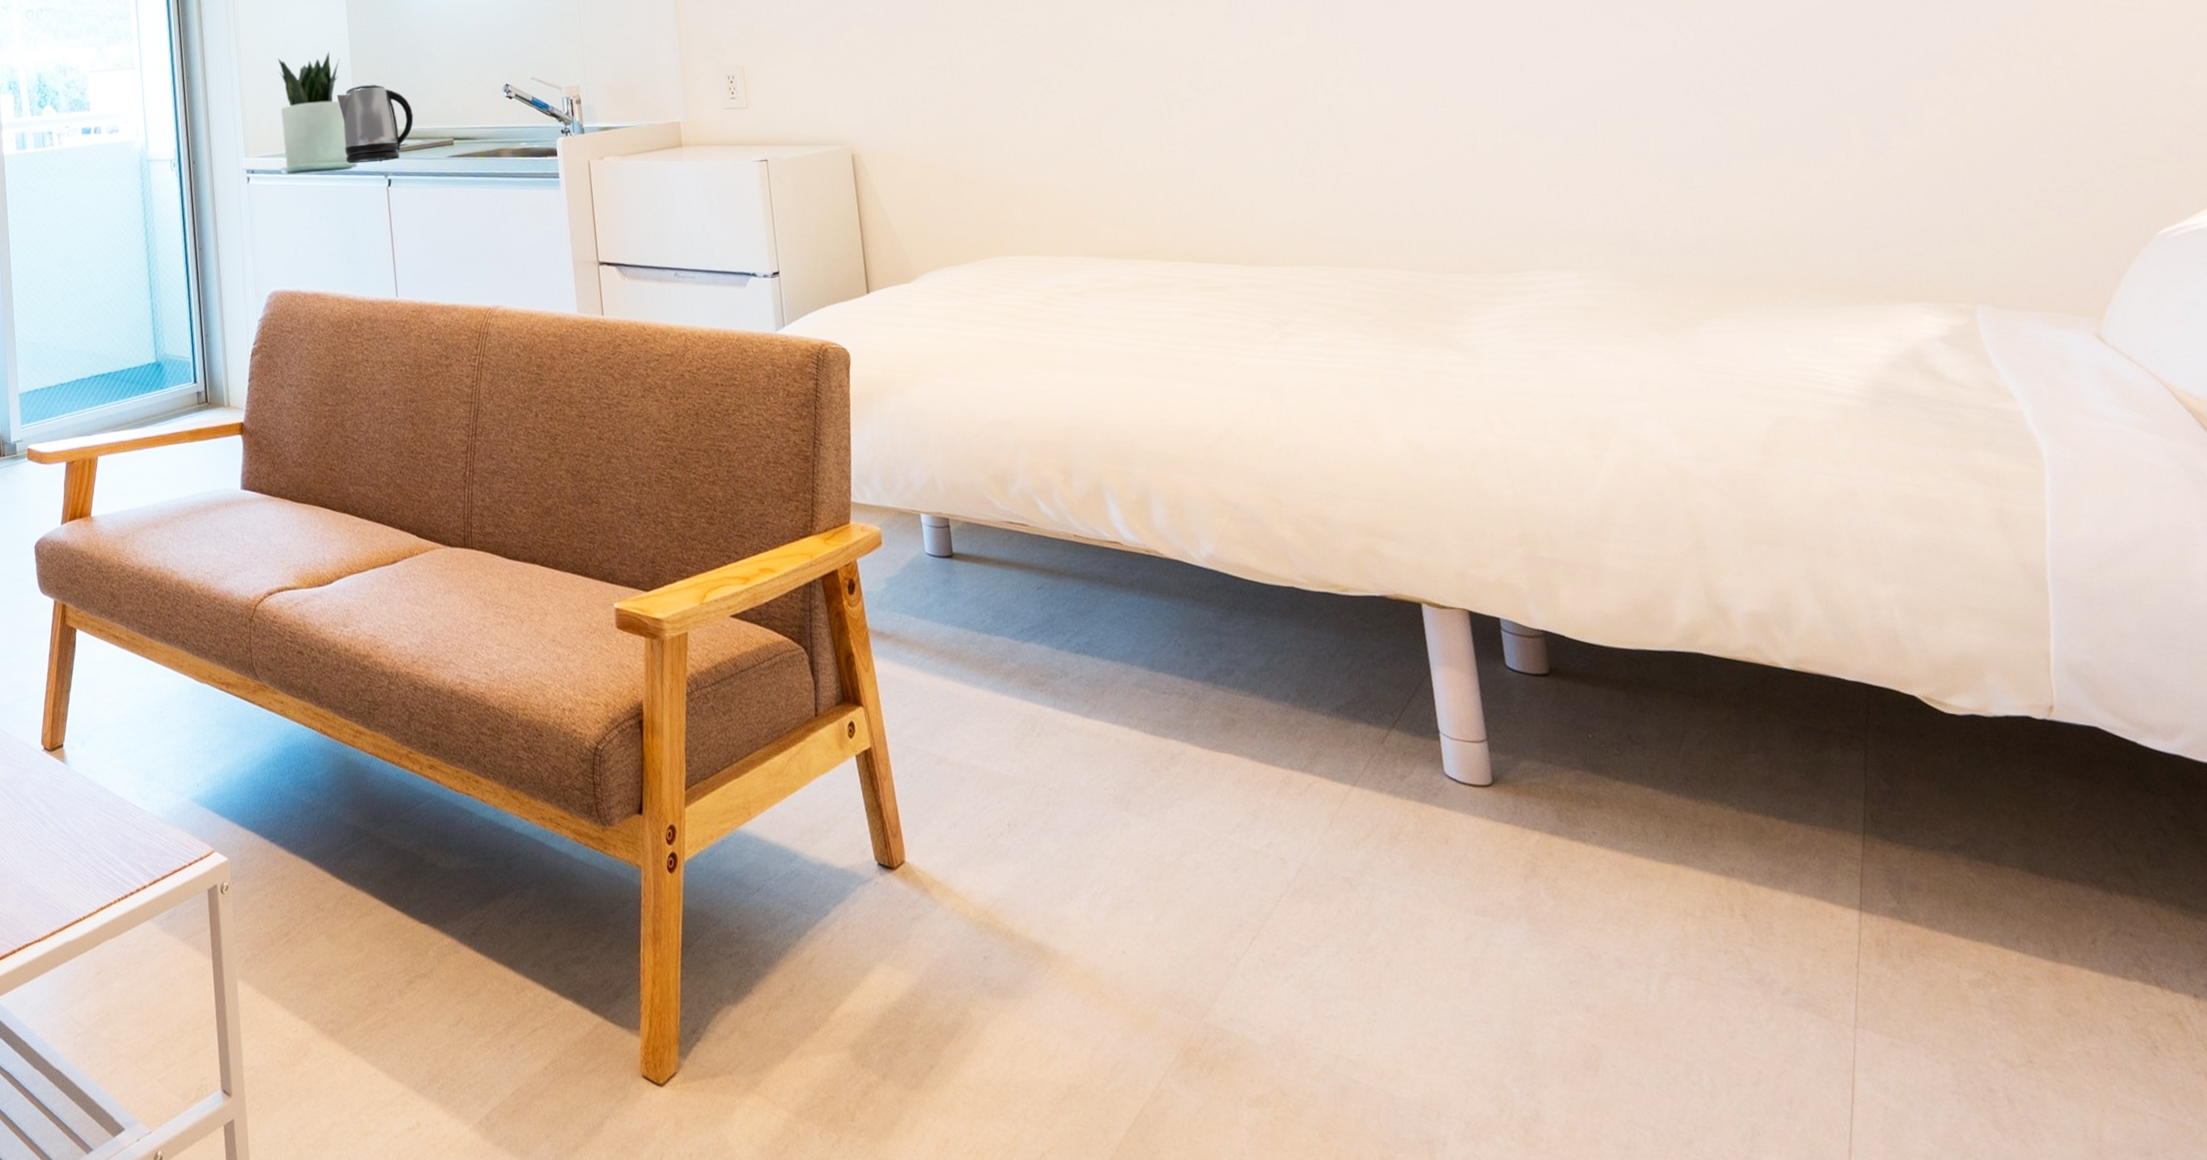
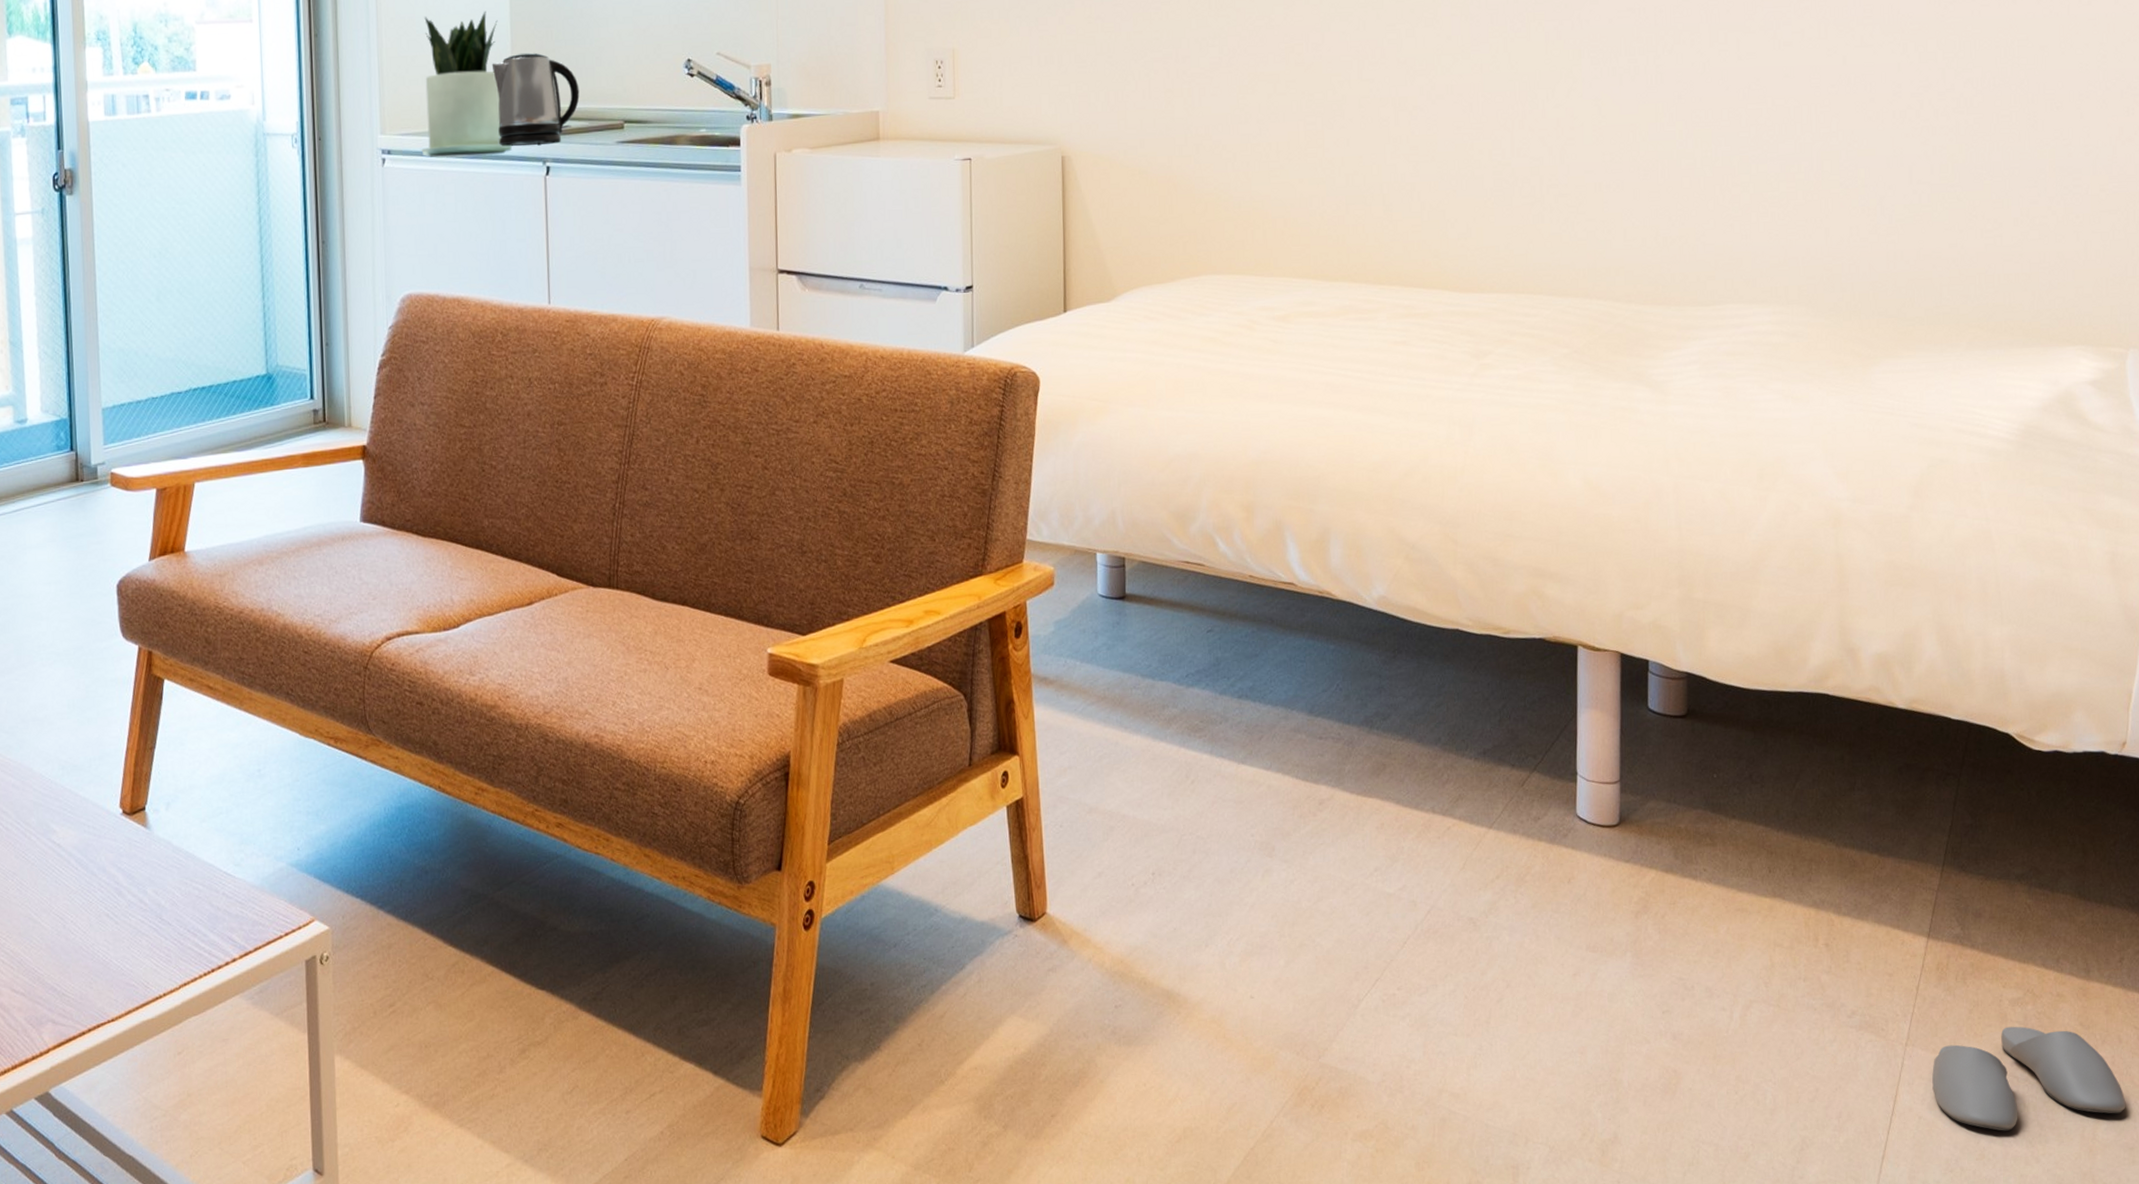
slippers: none [1890,1010,2132,1127] -> present [1932,1026,2126,1131]

